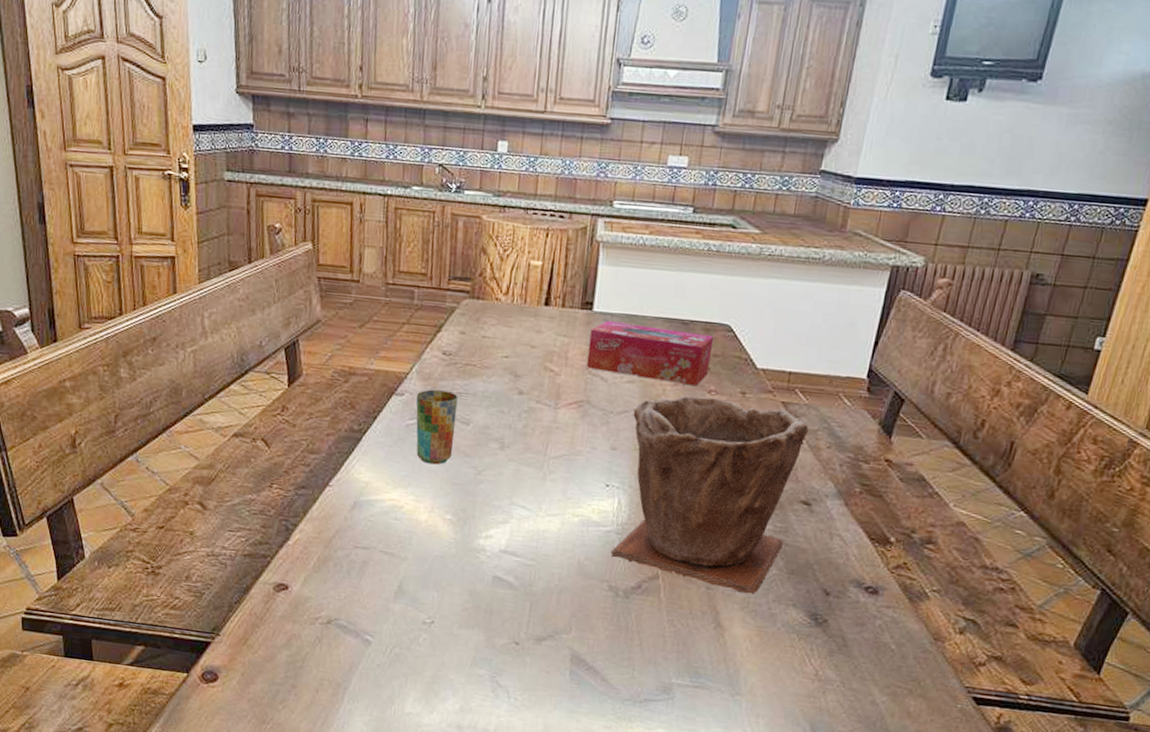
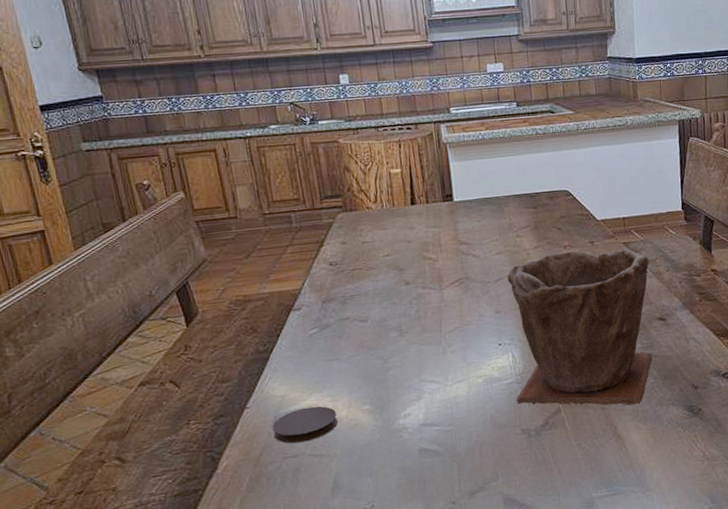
coaster: none [349,500,417,537] -> present [272,405,339,444]
cup: present [416,389,458,465] -> none [312,296,358,365]
tissue box: present [586,320,713,387] -> none [455,201,560,250]

